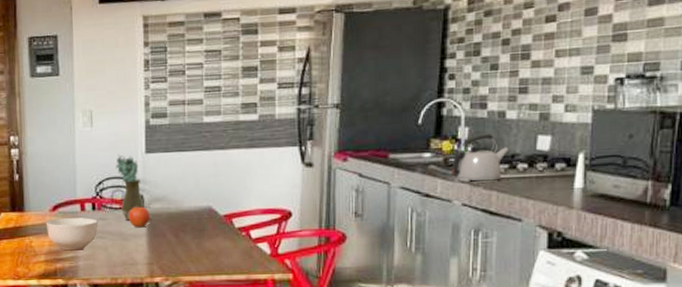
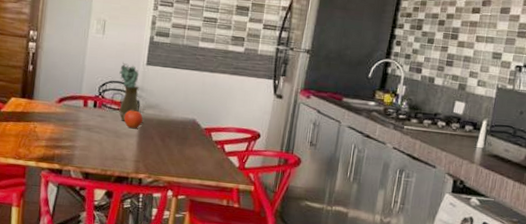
bowl: present [45,217,99,251] -> none [50,109,98,141]
kettle: present [451,134,509,182] -> none [388,93,434,133]

